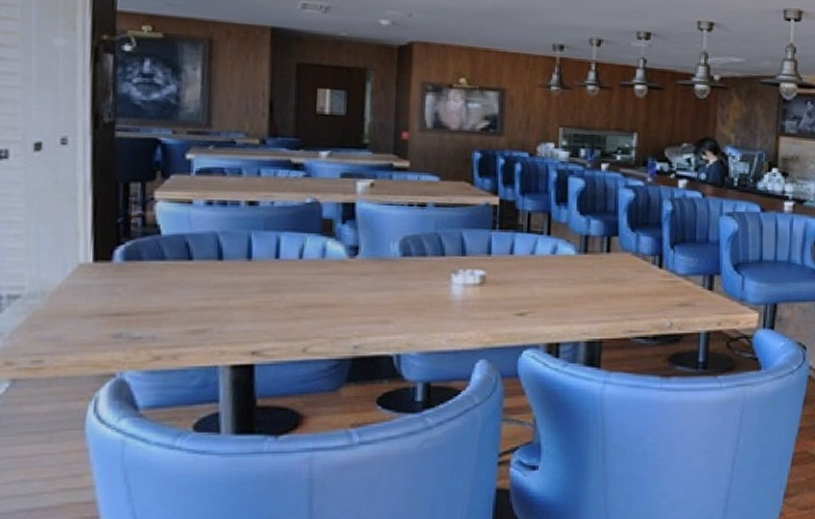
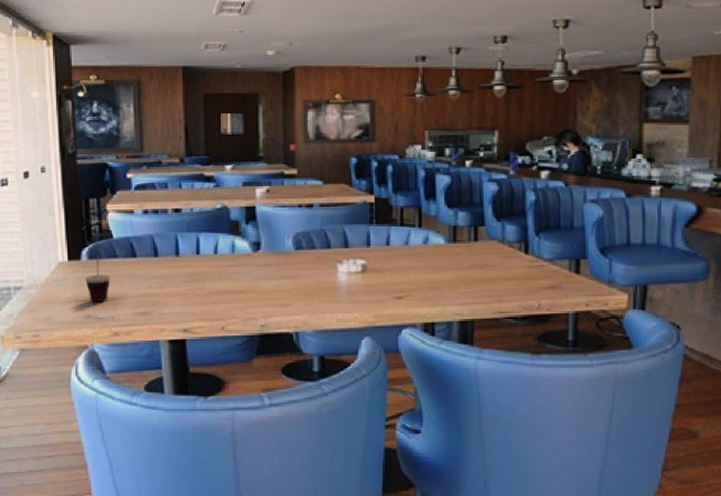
cup: none [117,256,155,316] -> present [85,255,111,302]

